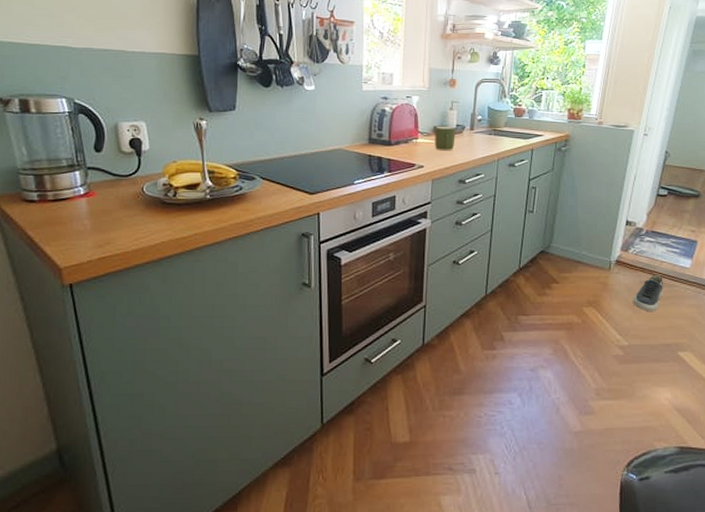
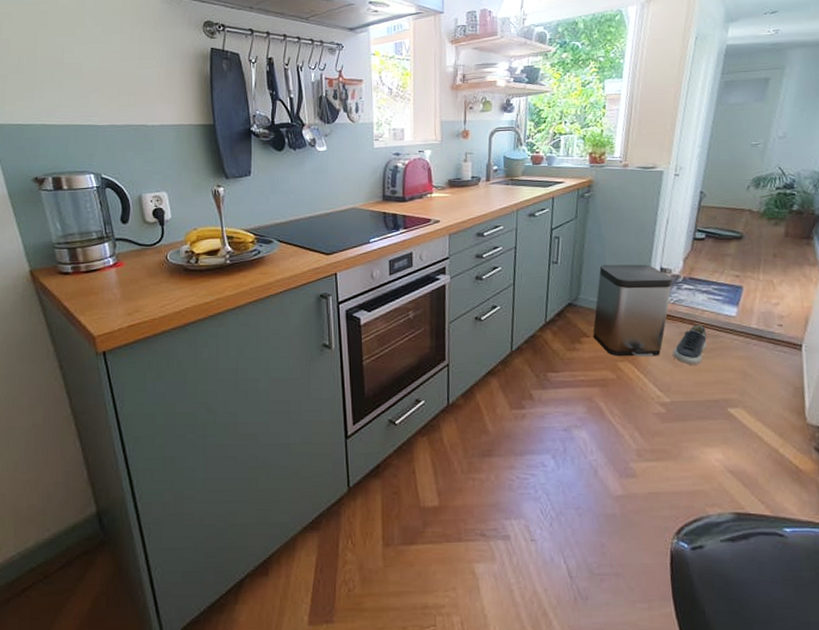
mug: present [435,126,455,151] -> none [449,178,471,204]
pedal bin: none [562,216,637,303] -> present [593,264,674,357]

